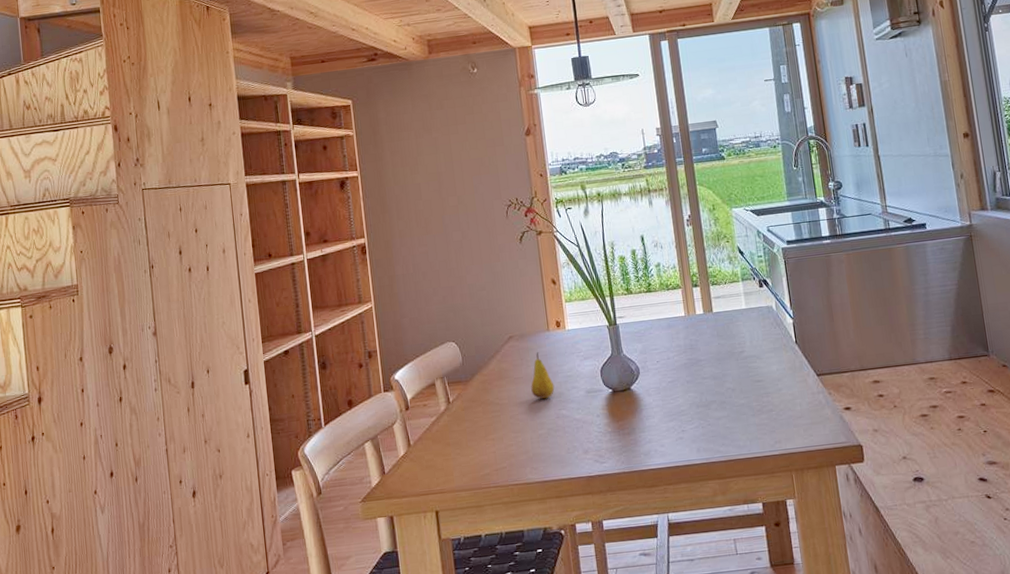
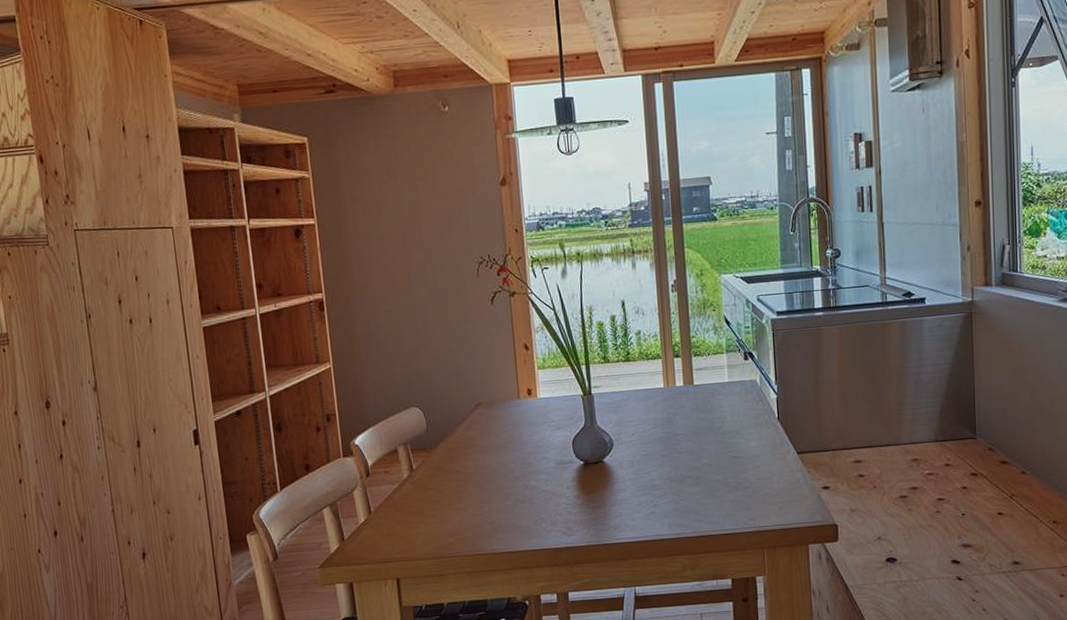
fruit: present [531,352,555,399] -> none [498,421,524,469]

